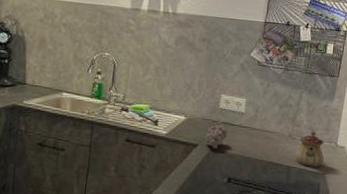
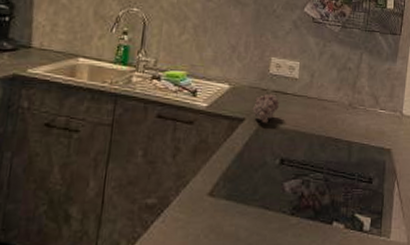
teapot: present [295,132,325,167] -> none [357,99,389,142]

